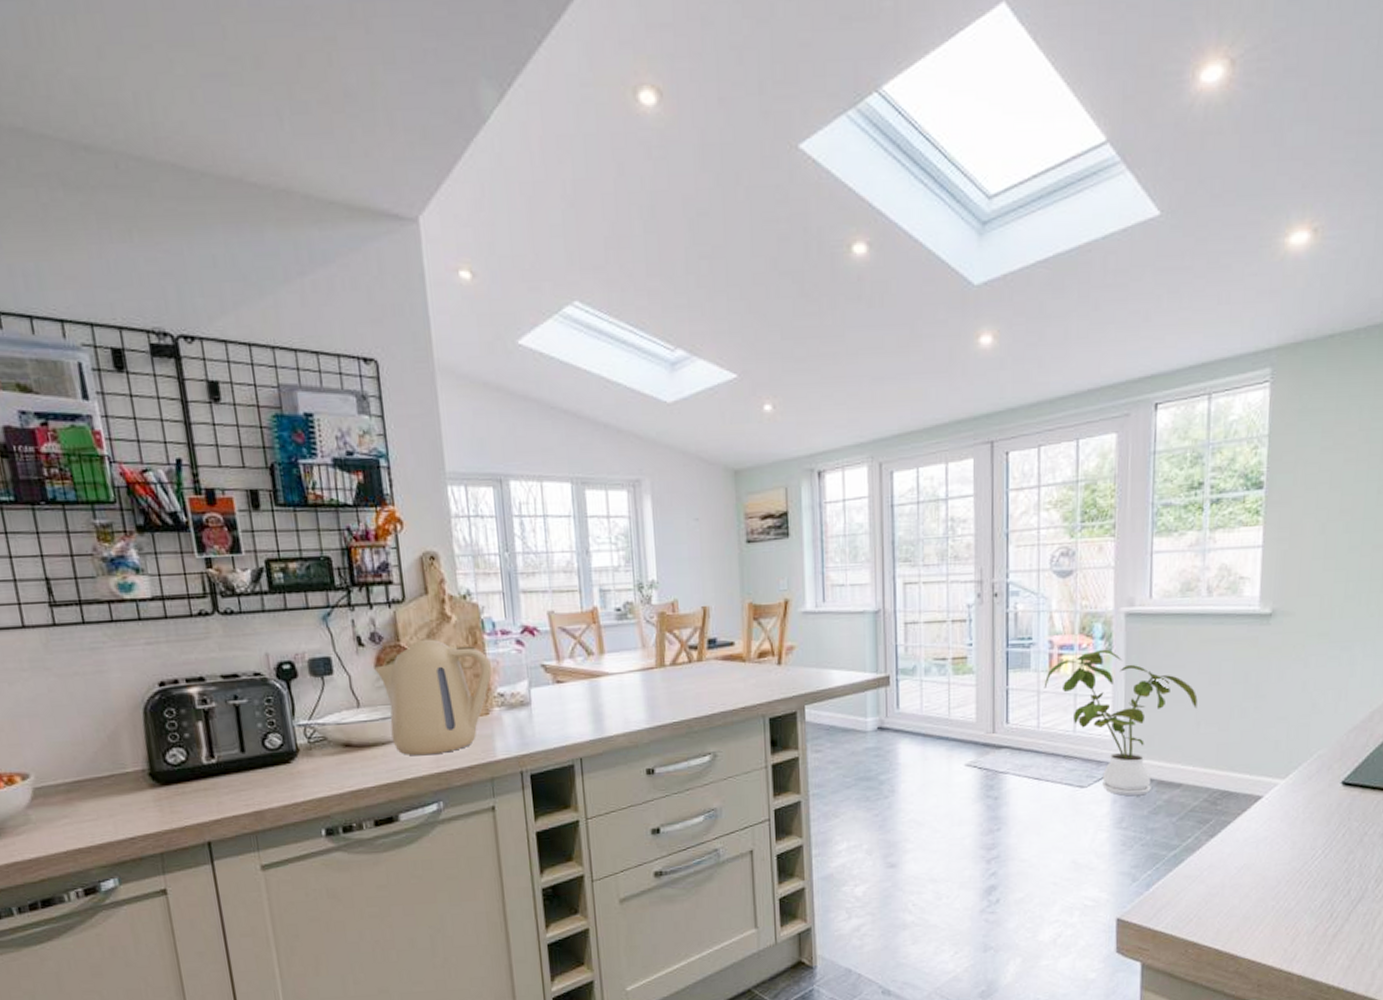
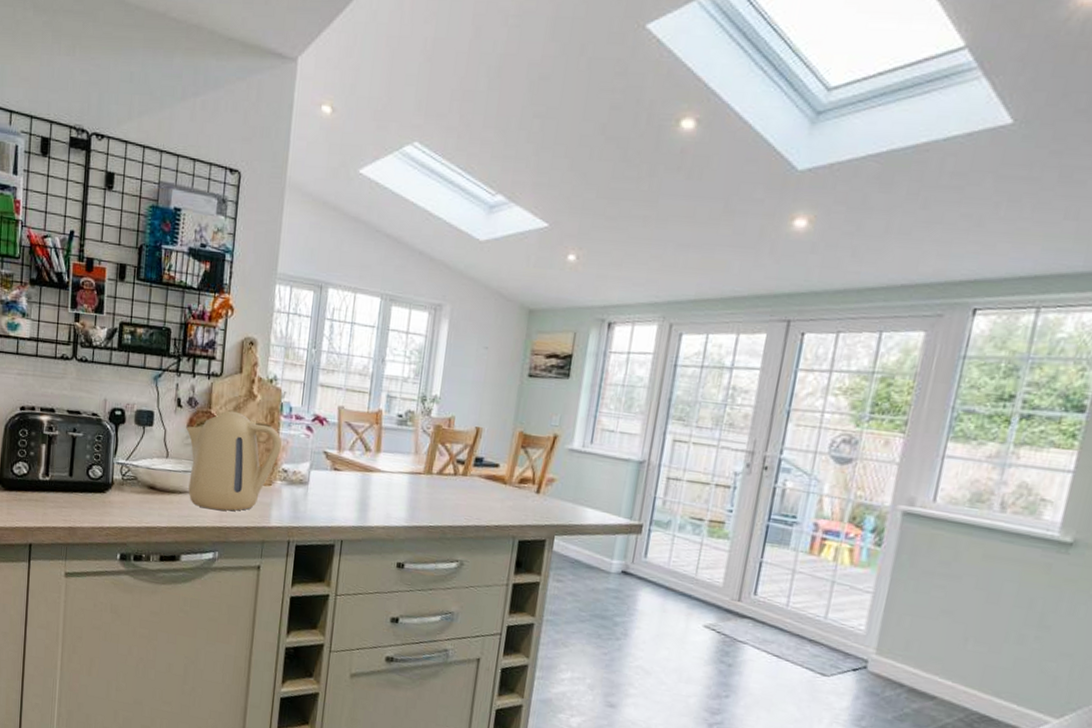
house plant: present [1044,649,1198,797] -> none [800,542,970,699]

